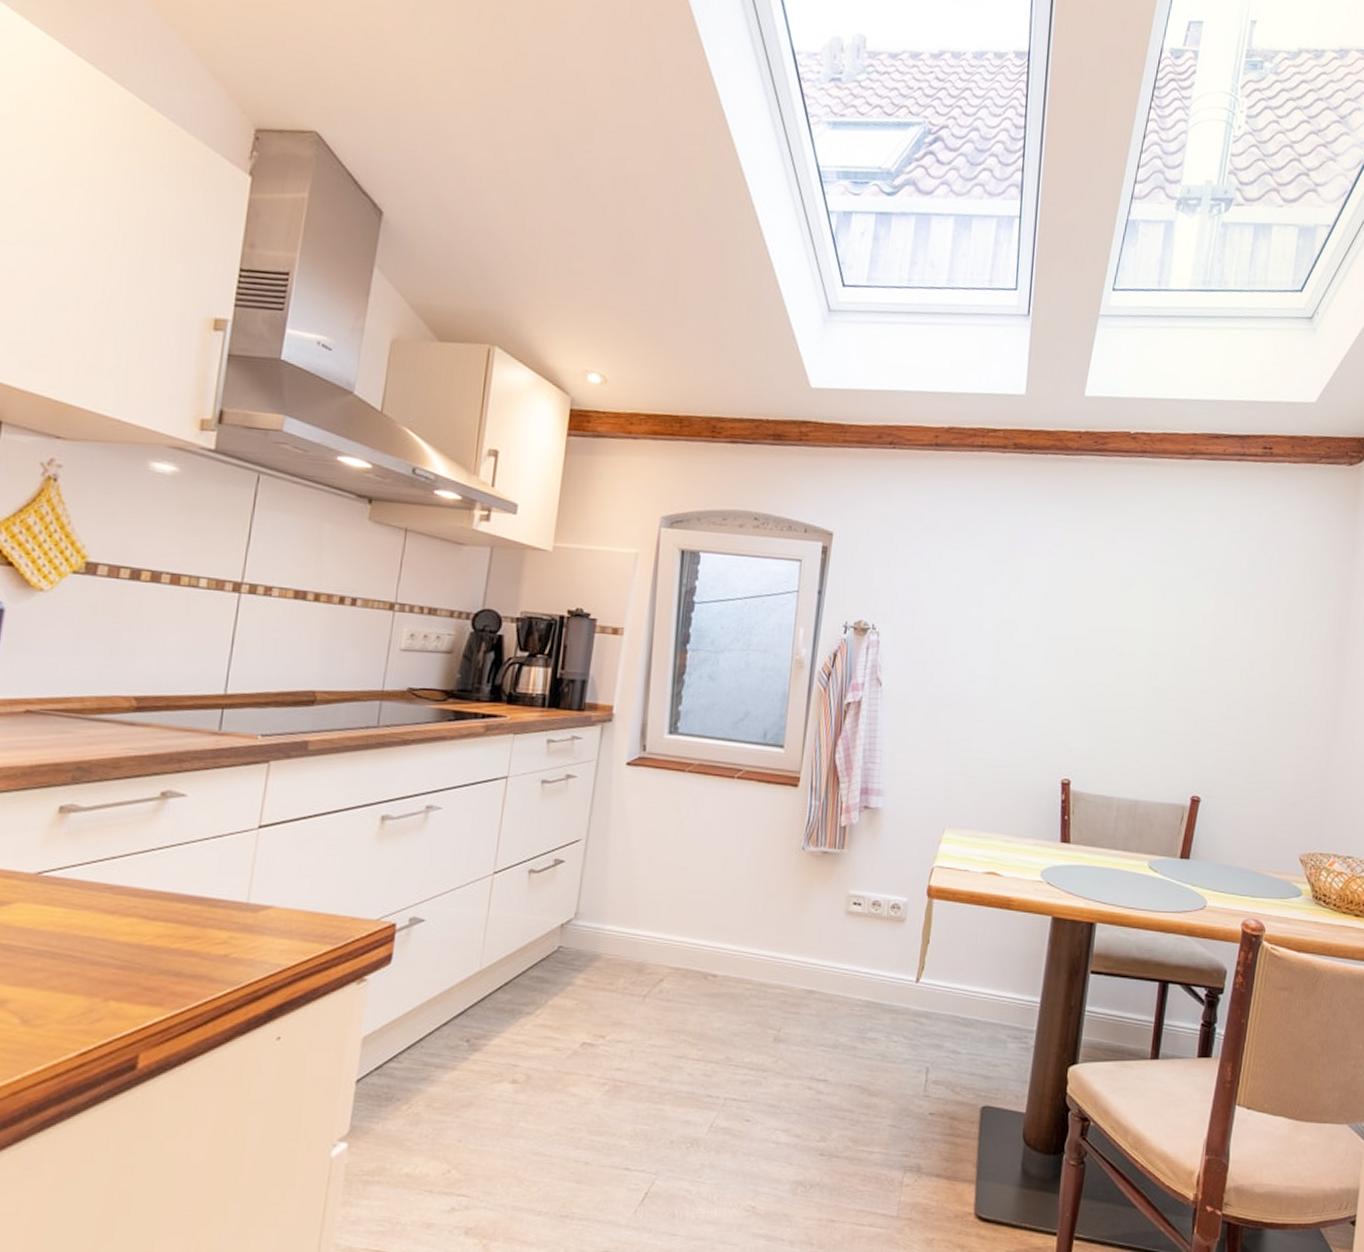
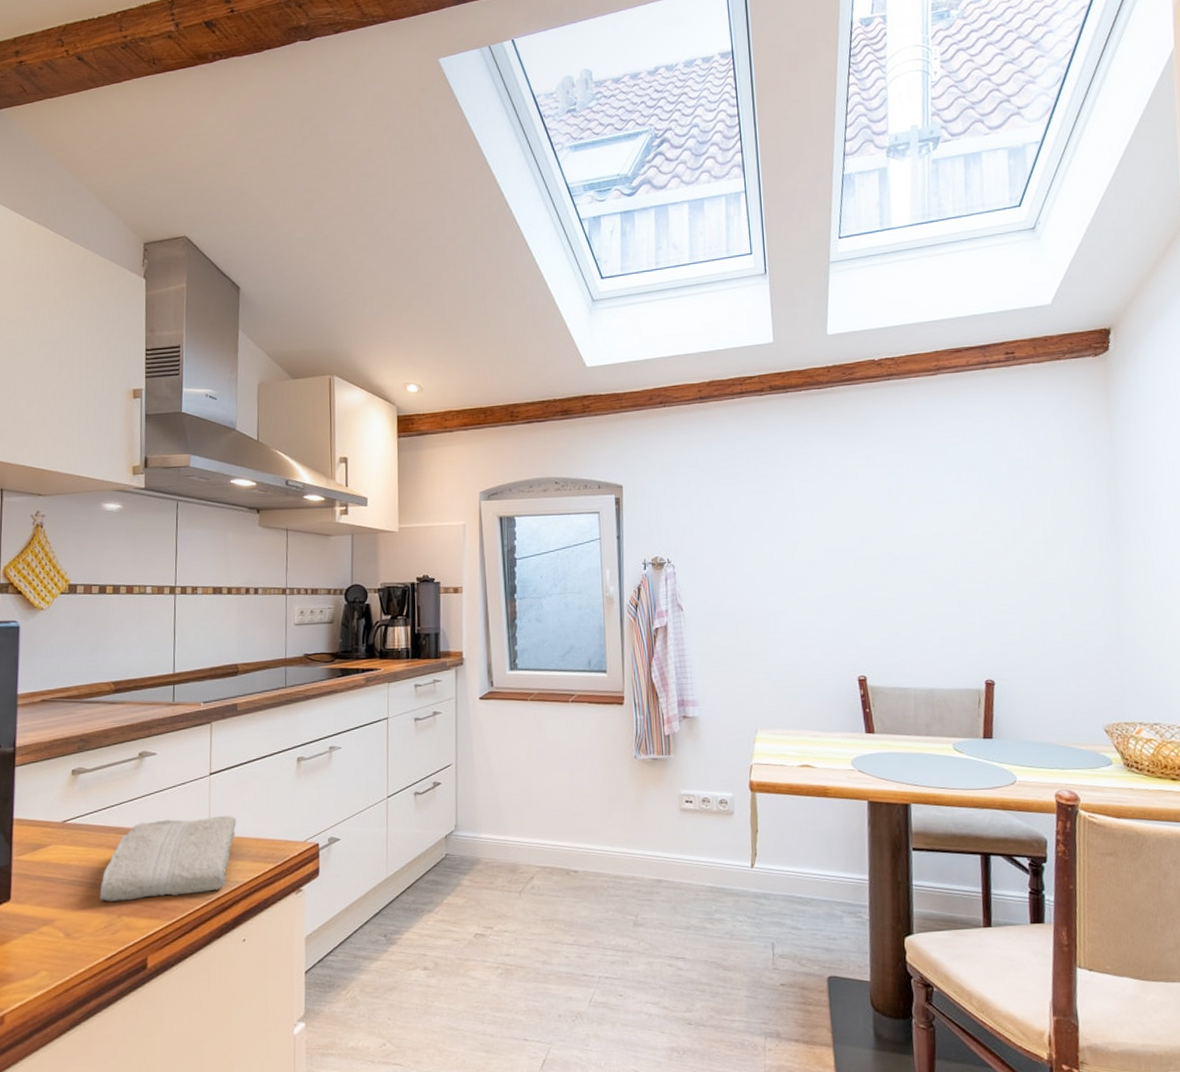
washcloth: none [79,880,289,981] -> present [99,816,237,902]

